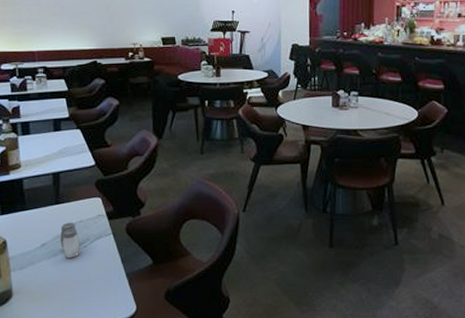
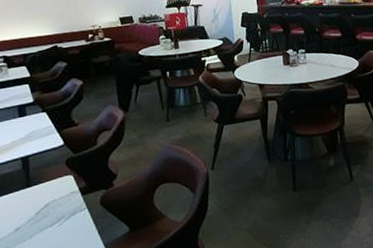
salt and pepper shaker: present [60,222,81,258] -> none [34,202,56,238]

